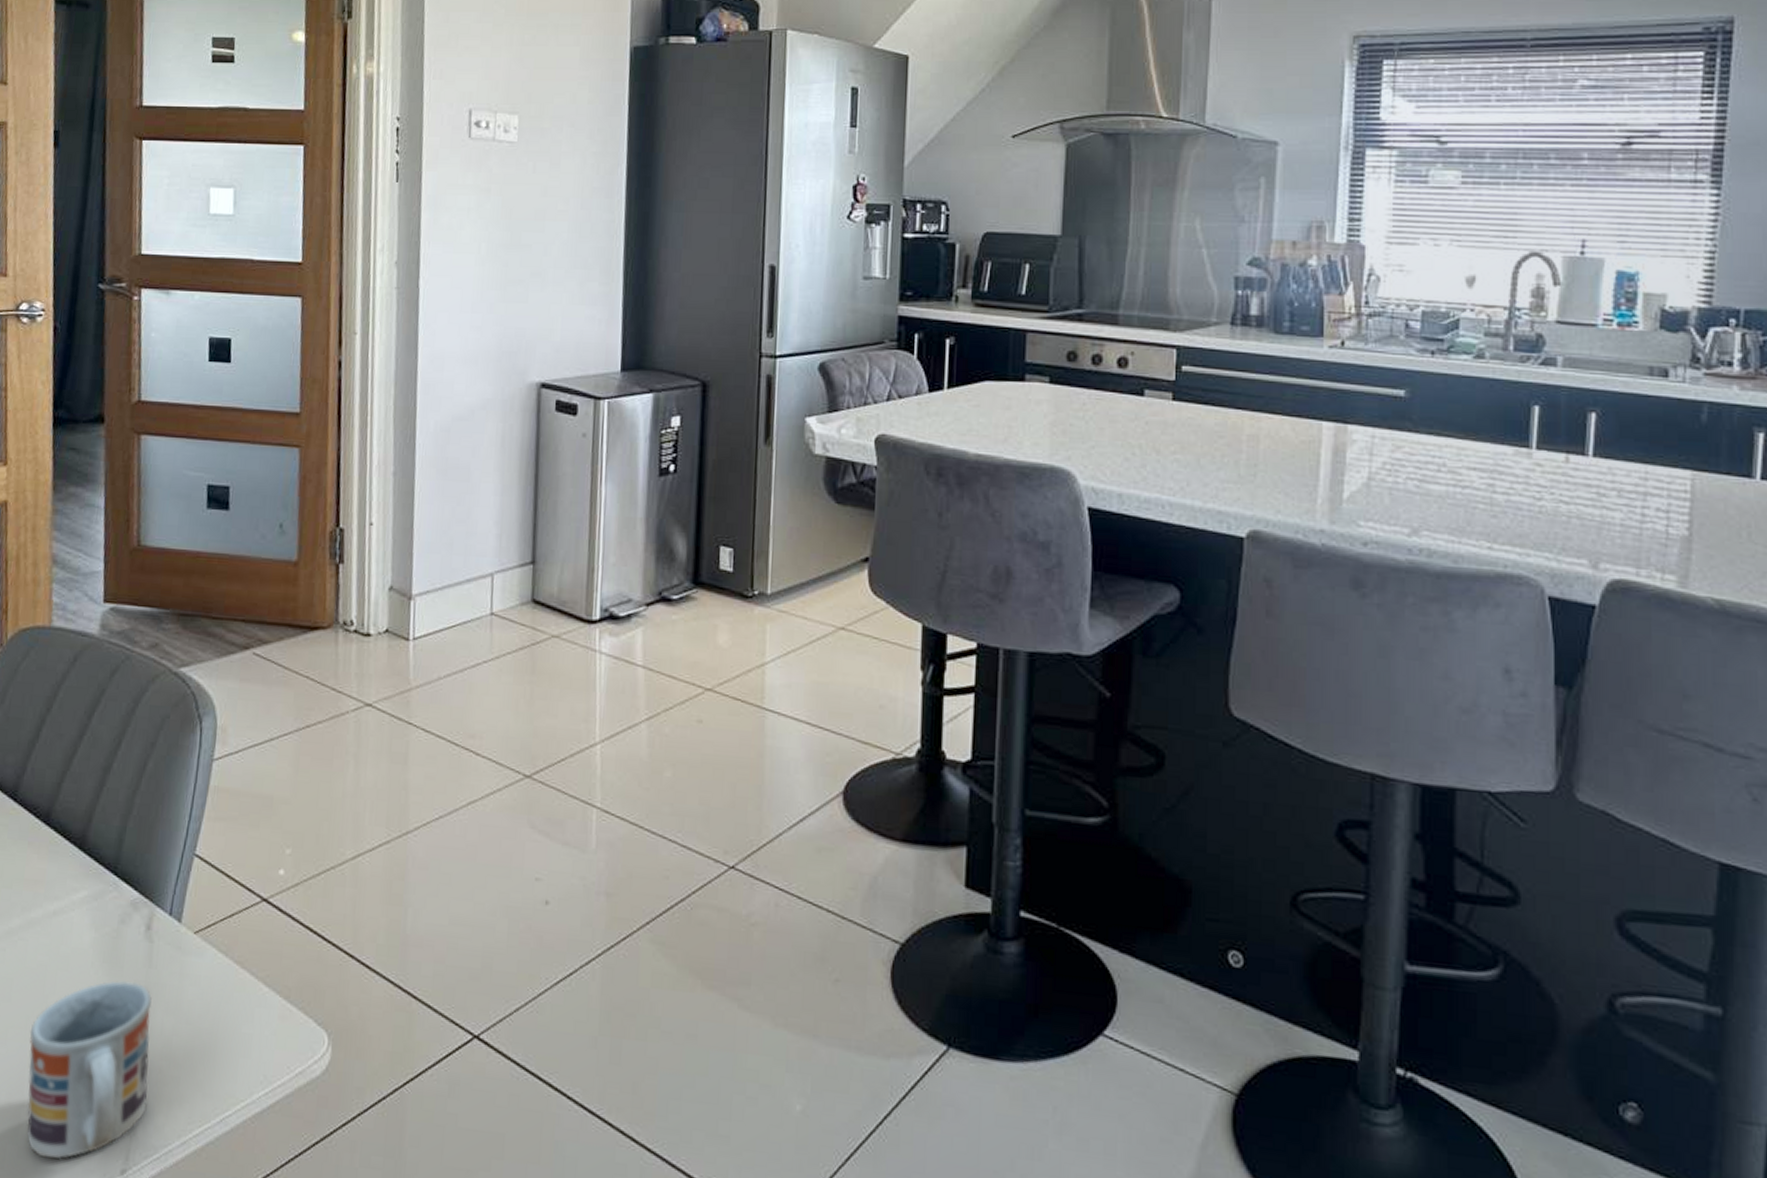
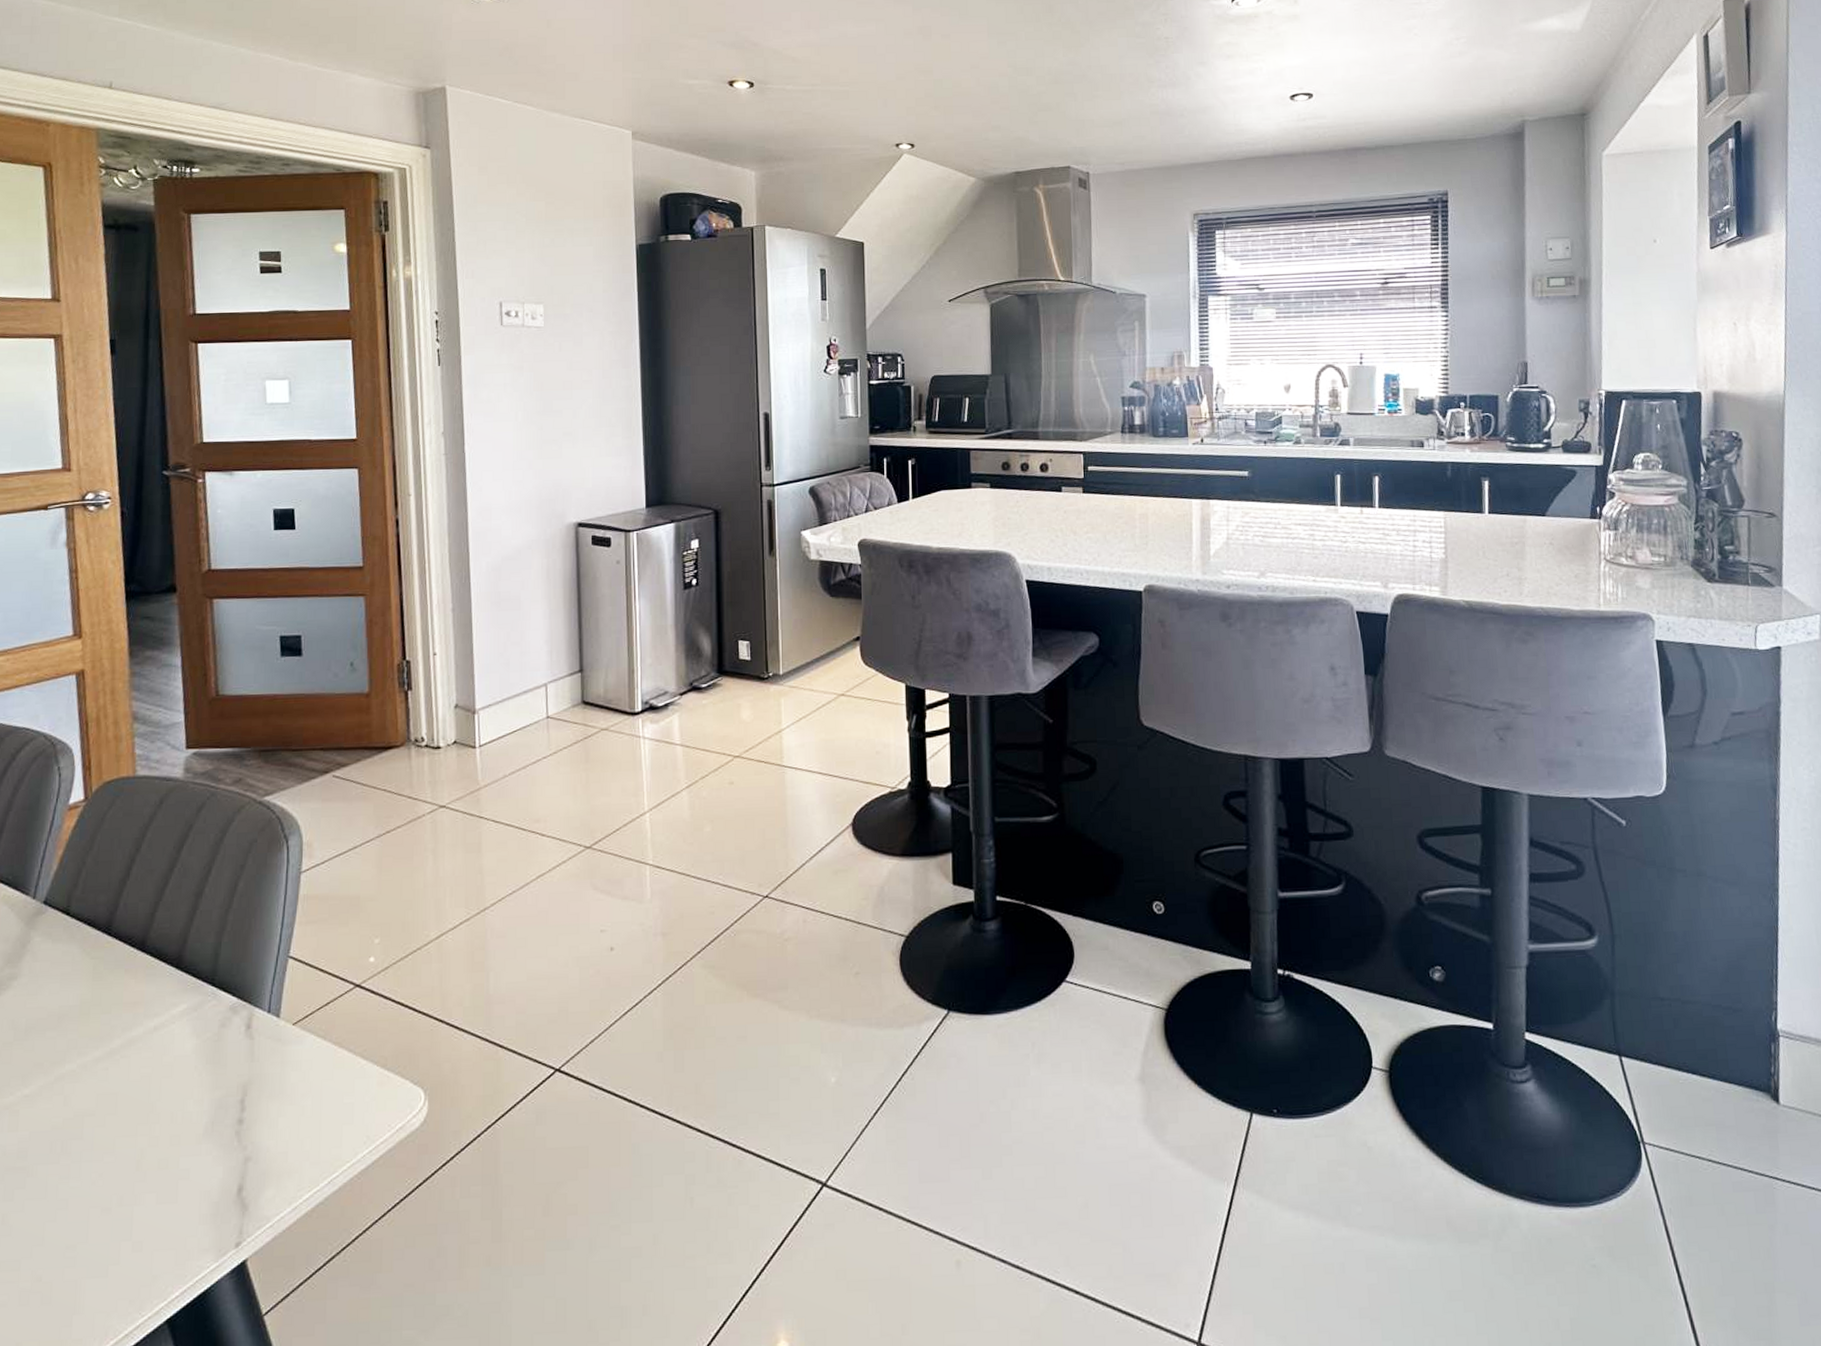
cup: present [27,980,152,1160] -> none [137,1076,258,1247]

